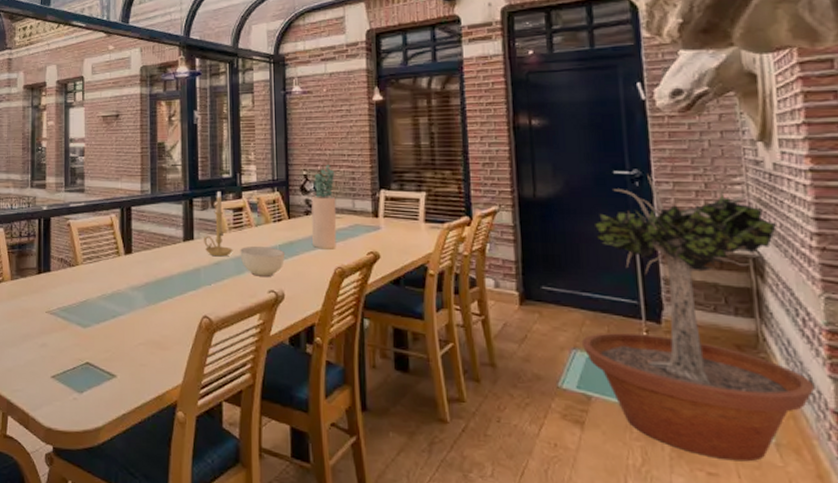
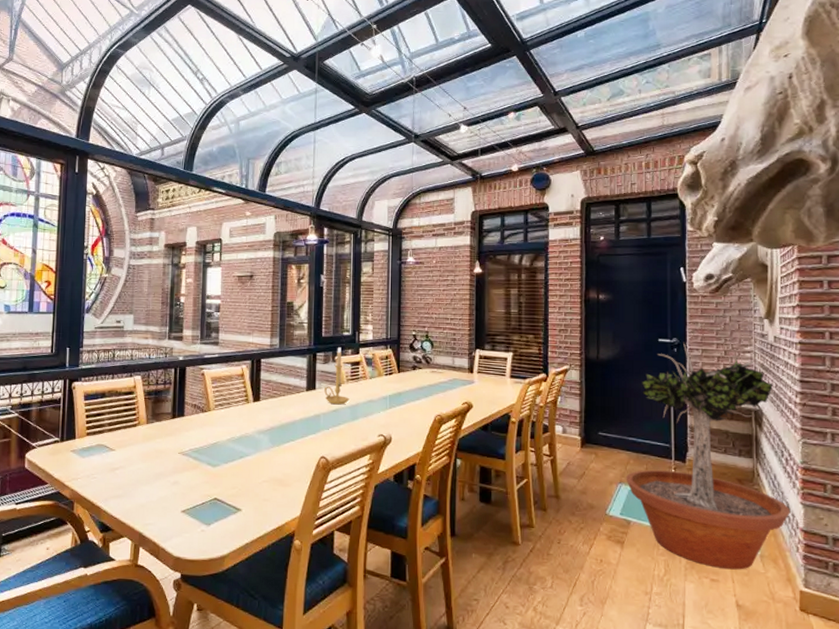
bowl: present [240,247,286,277] -> none [355,396,394,422]
vase: present [311,161,337,251] -> none [418,323,439,401]

